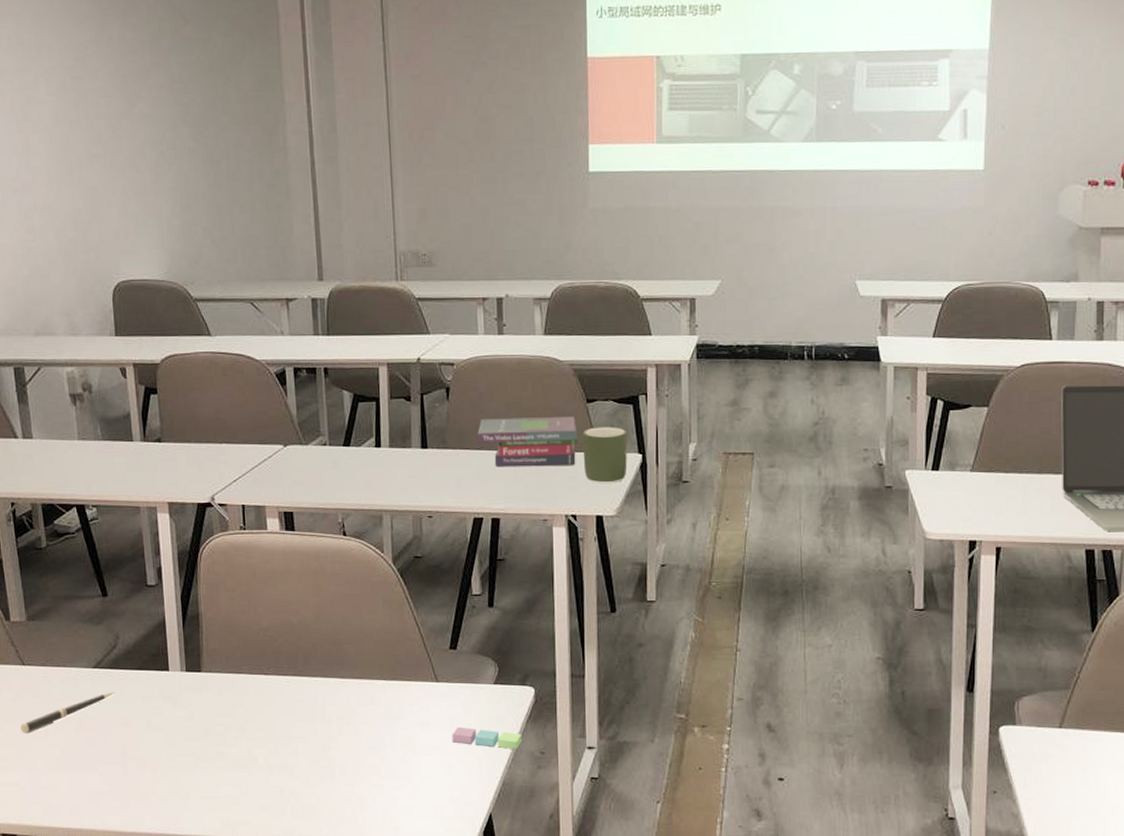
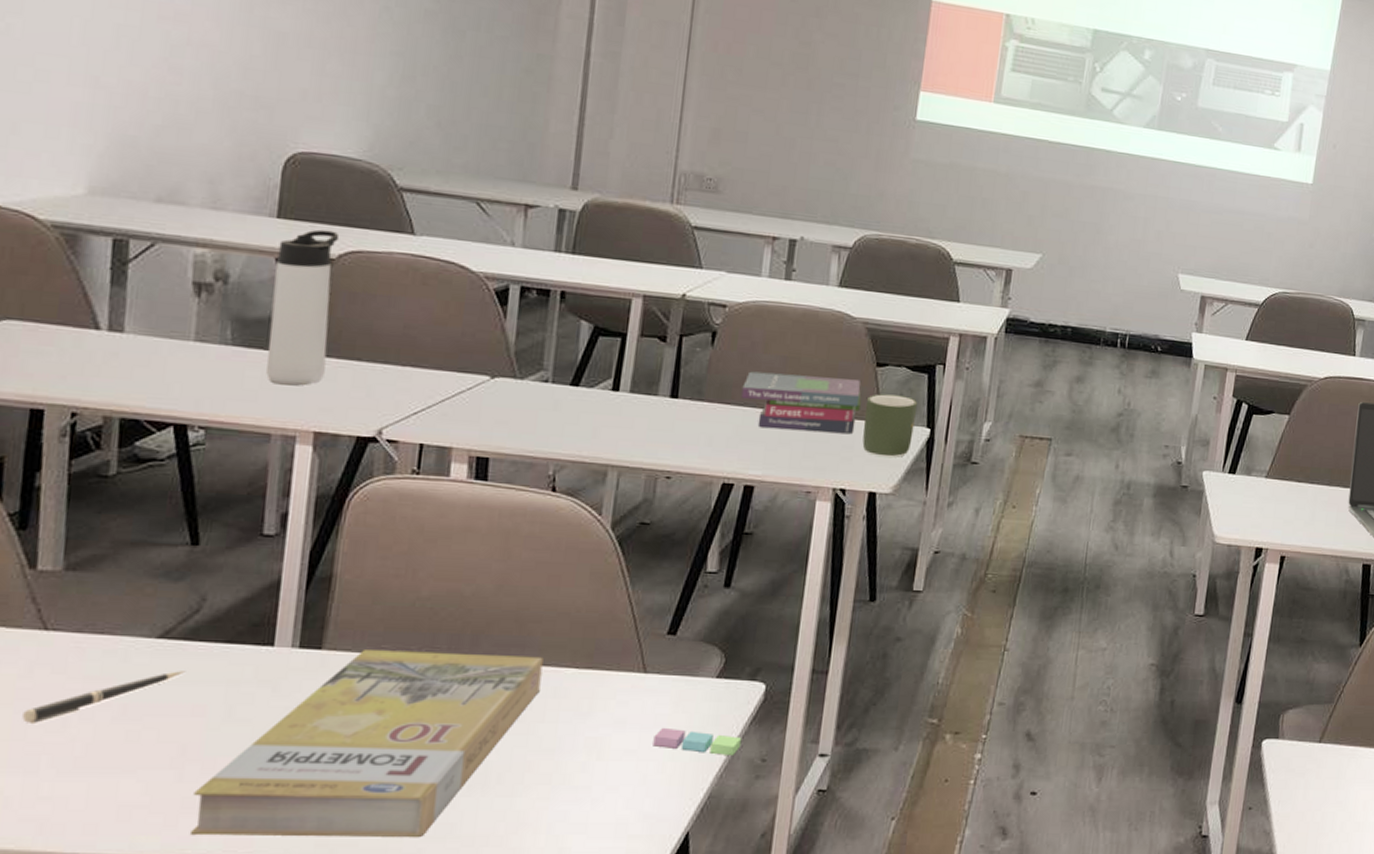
thermos bottle: none [120,341,168,468] -> present [266,229,340,386]
book: none [136,671,360,817] -> present [191,650,543,837]

